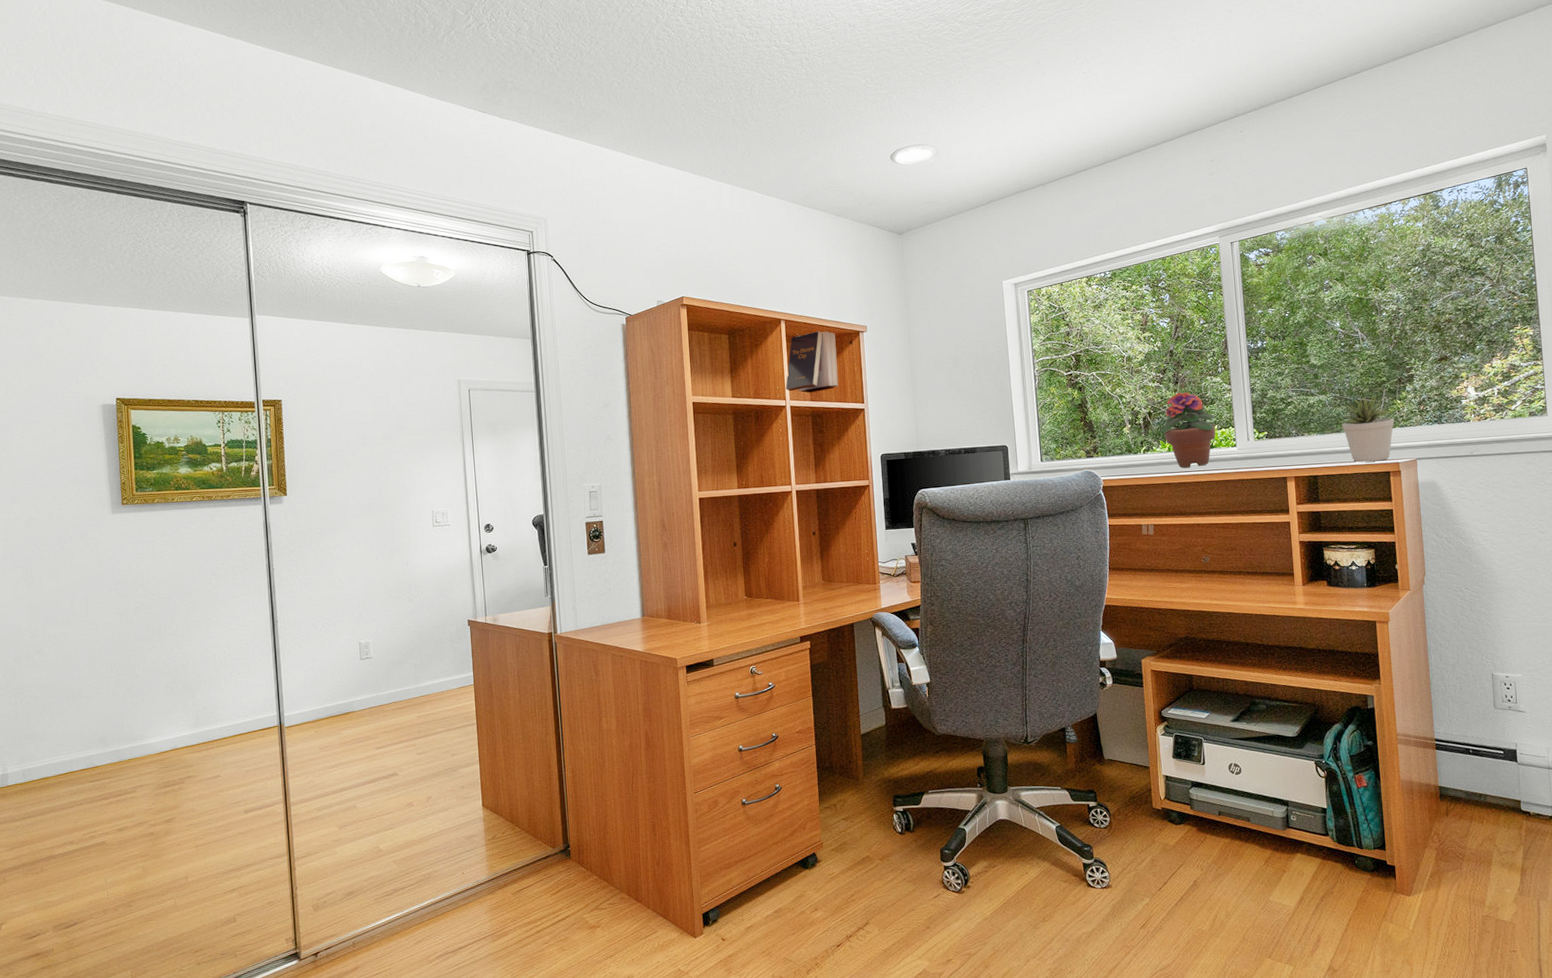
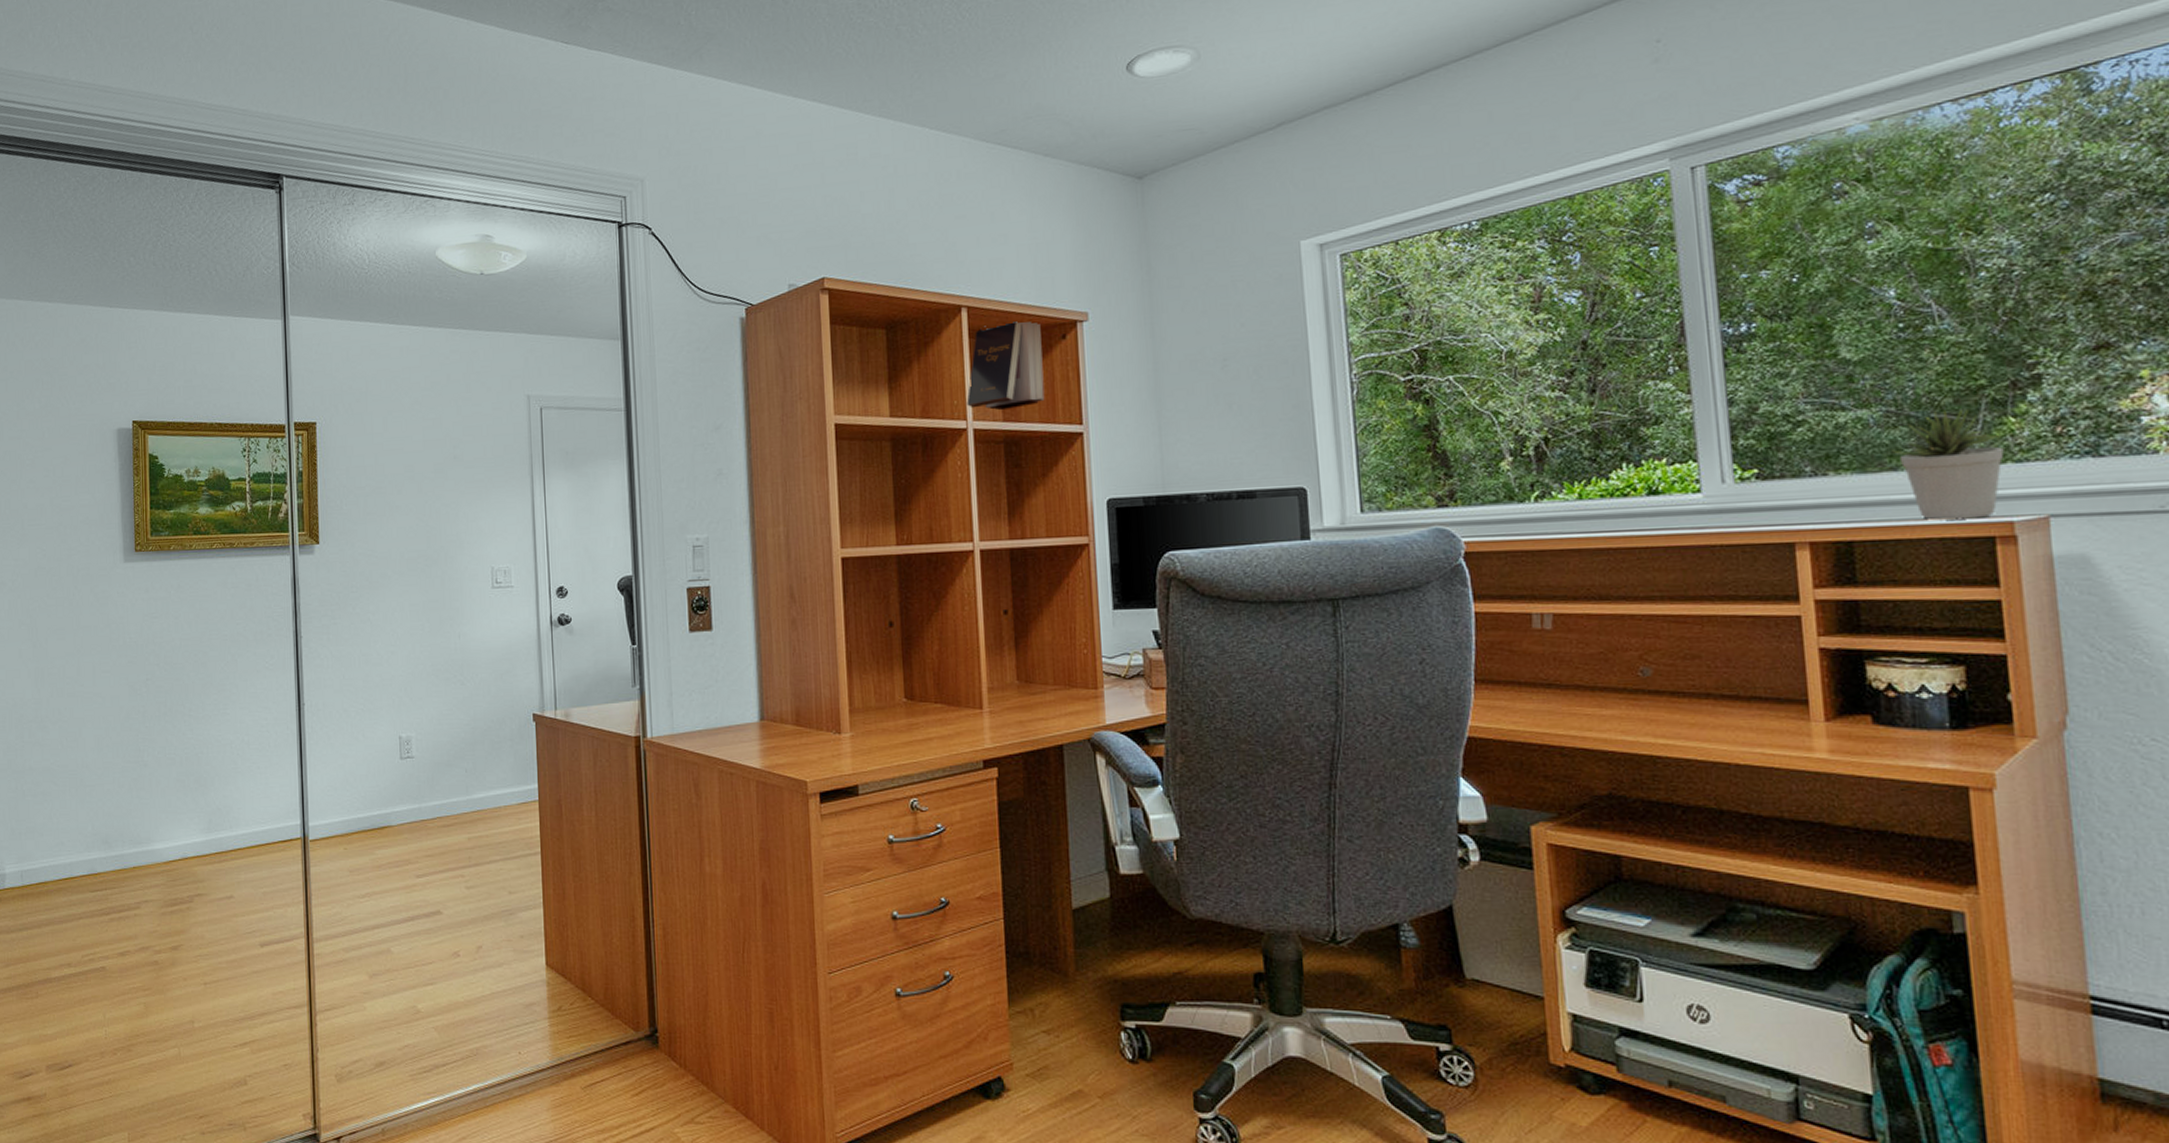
potted flower: present [1161,392,1216,468] -> none [1566,406,1664,525]

